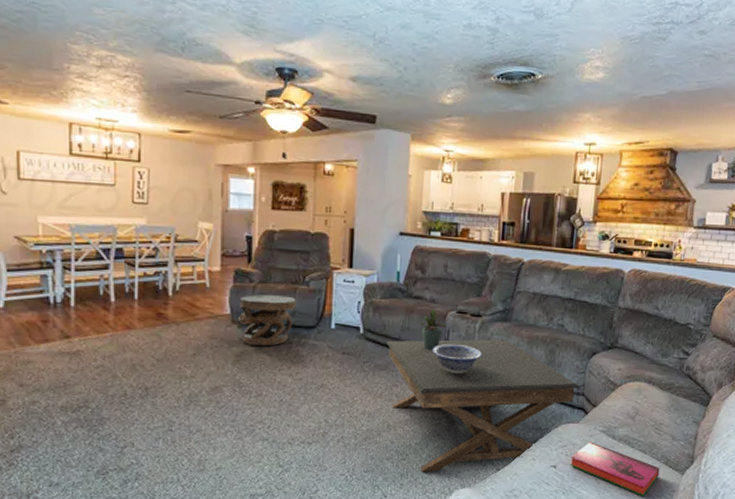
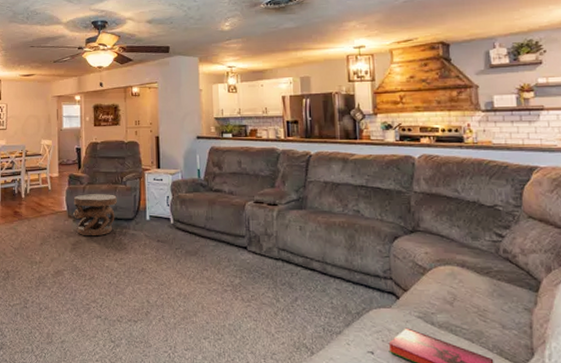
coffee table: present [387,339,580,472] -> none [194,226,387,353]
potted plant: present [420,308,447,351] -> none [222,200,246,238]
decorative bowl: present [432,344,482,373] -> none [236,232,282,258]

